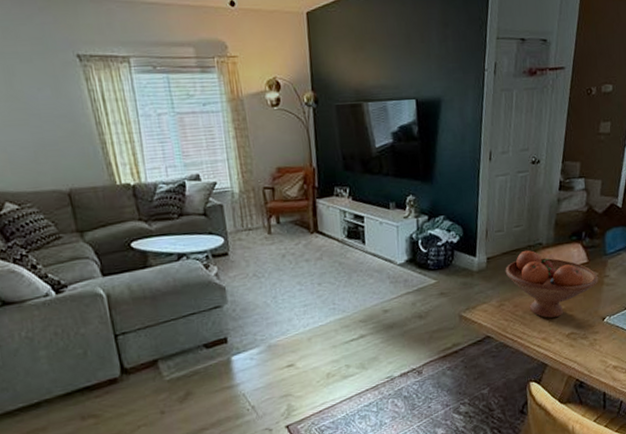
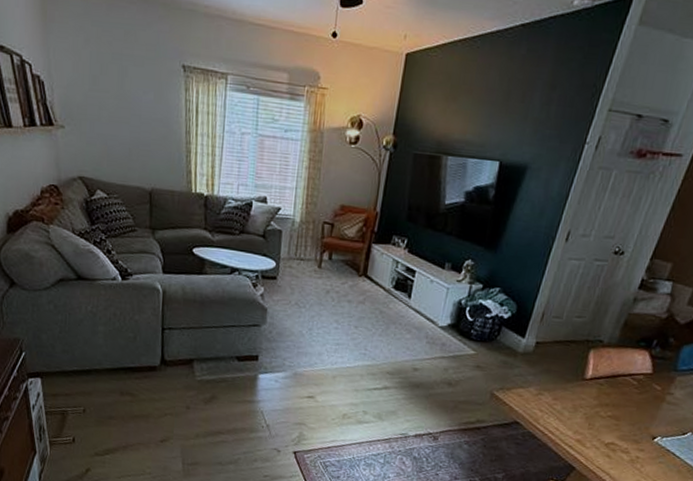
fruit bowl: present [505,250,598,318] -> none [552,344,660,423]

